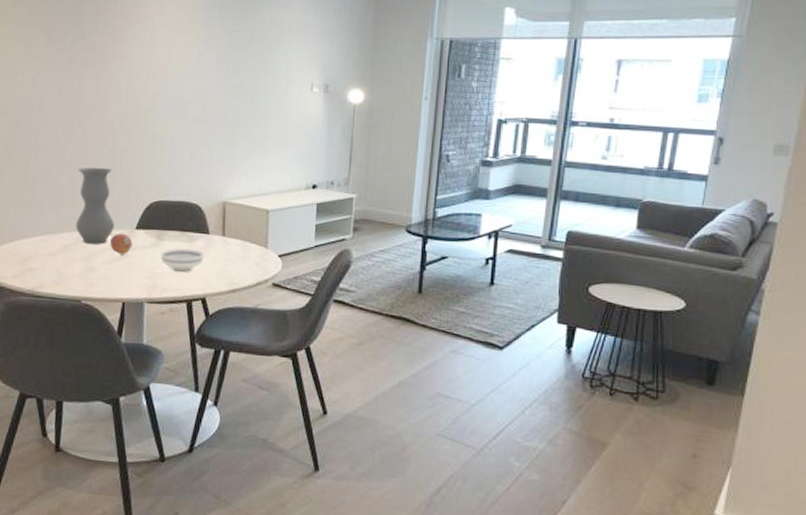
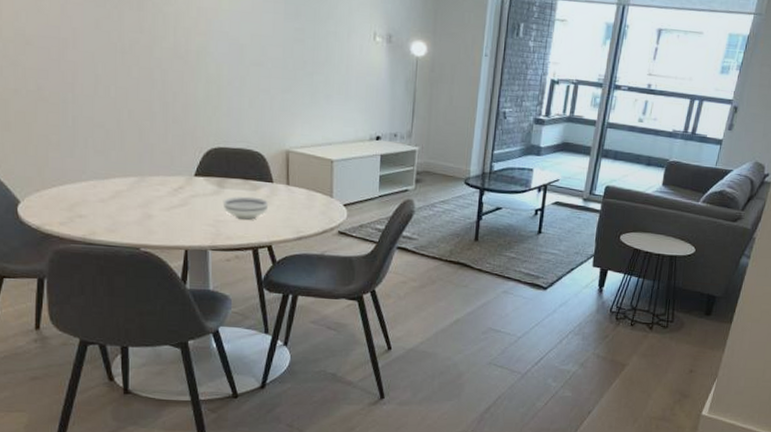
vase: present [75,167,115,244] -> none [125,109,171,191]
fruit: present [110,233,133,255] -> none [168,179,192,202]

